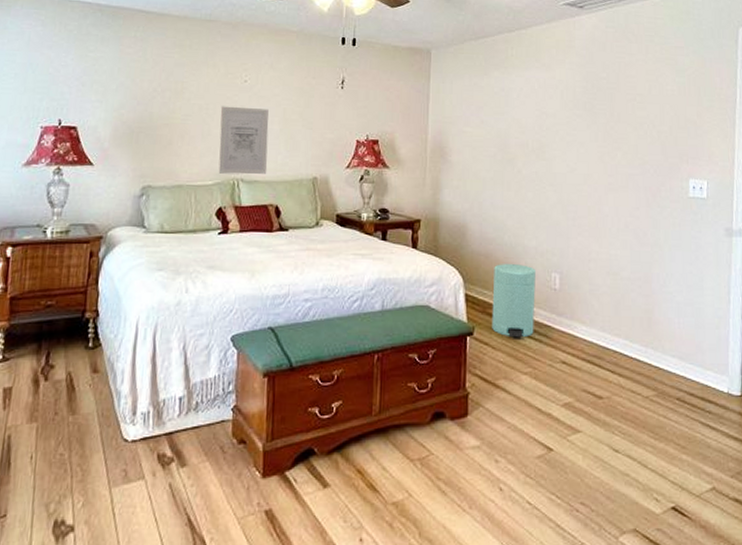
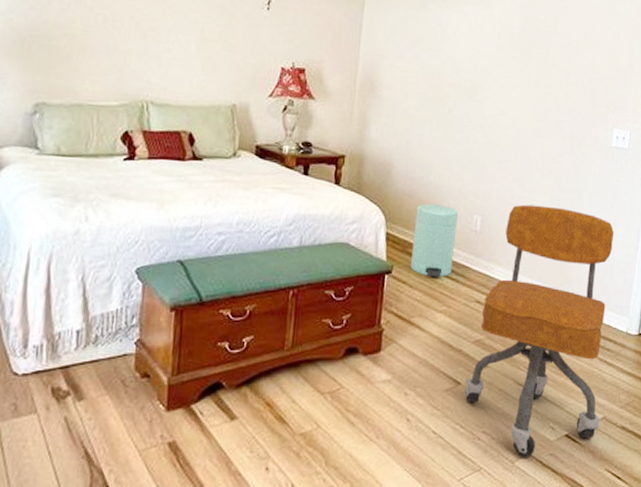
wall art: present [218,106,269,175] -> none [125,18,185,98]
office chair: none [556,260,709,533] -> present [463,204,614,458]

